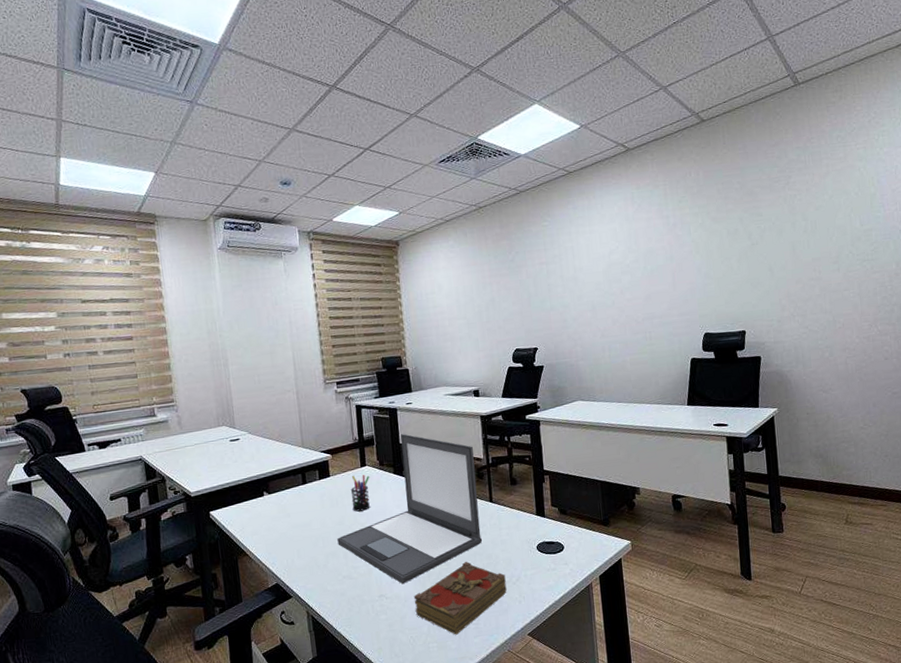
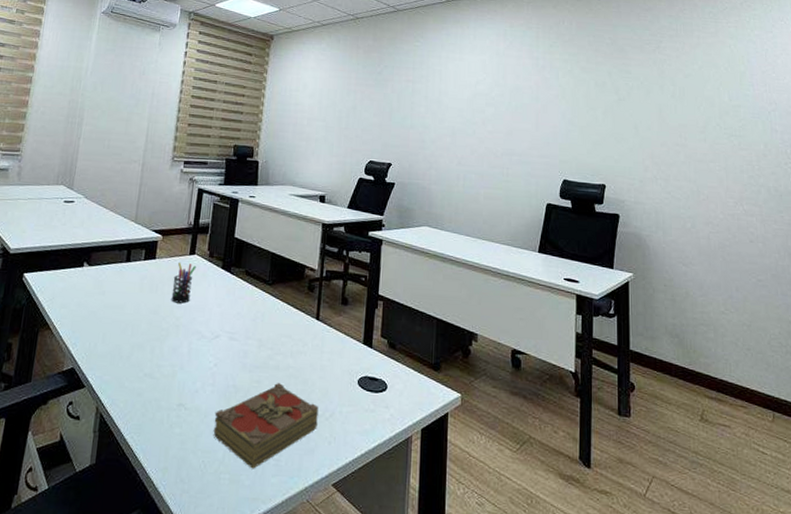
laptop: present [337,434,482,584] -> none [147,227,309,395]

